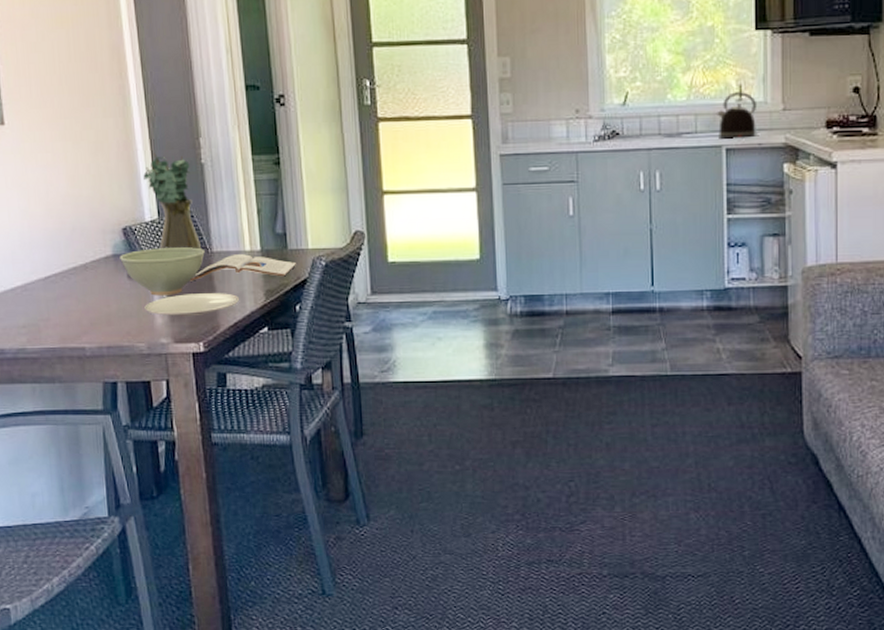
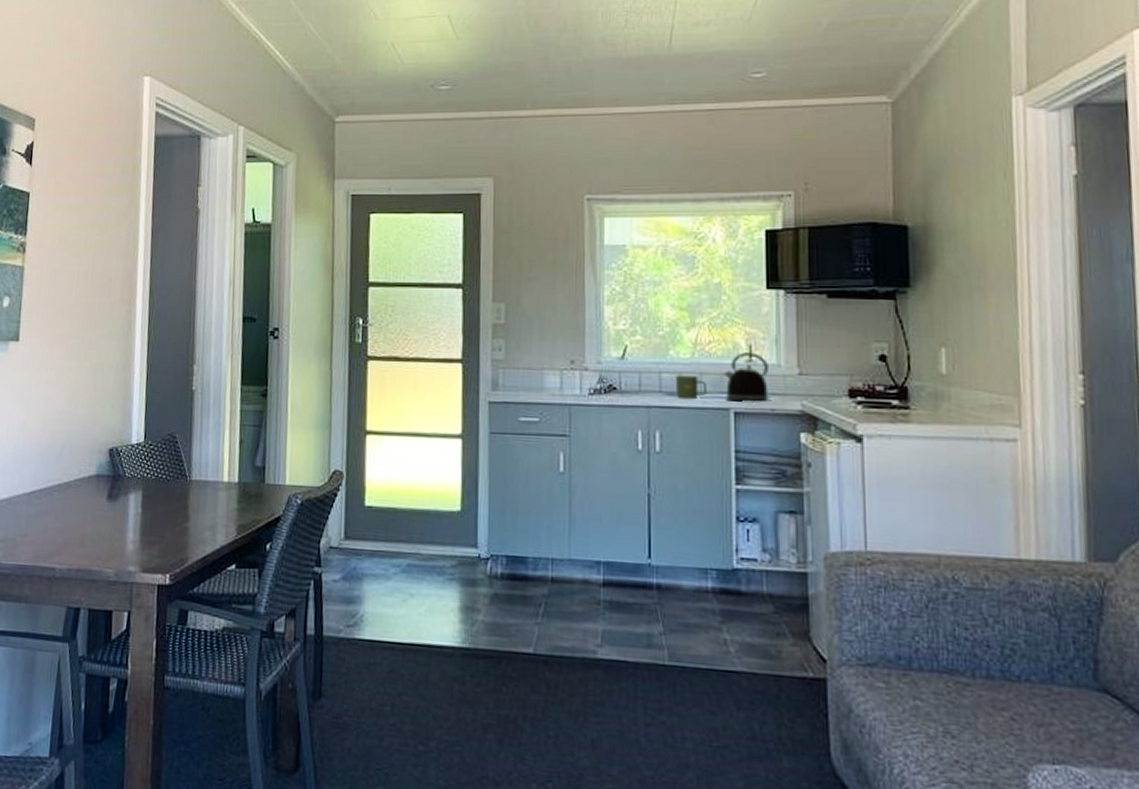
bowl: present [120,247,205,296] -> none [102,471,184,522]
vase: present [143,153,202,250] -> none [136,377,182,477]
plate: present [144,293,239,316] -> none [118,521,211,545]
magazine: present [189,253,297,282] -> none [165,484,273,512]
mug: none [672,117,701,140] -> present [675,375,707,400]

